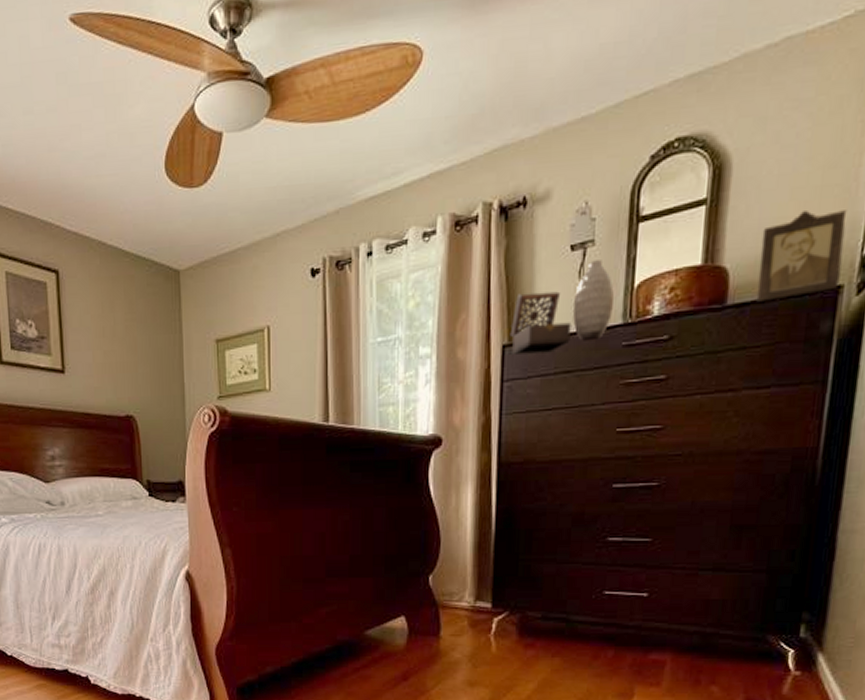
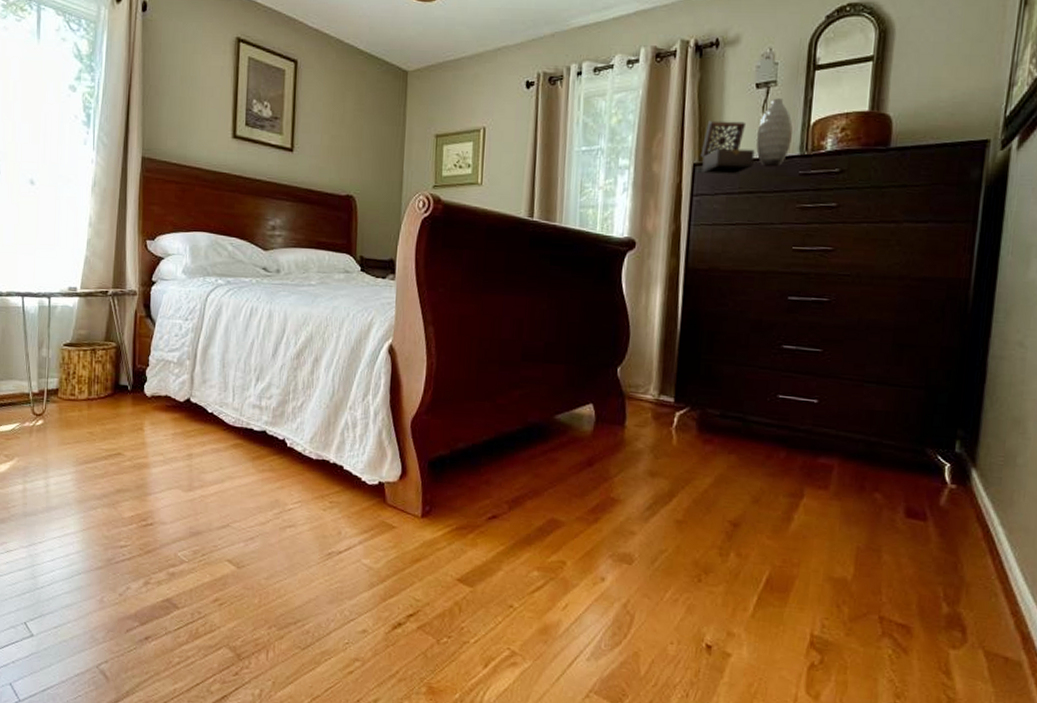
photo frame: present [756,210,847,307] -> none [915,75,992,152]

